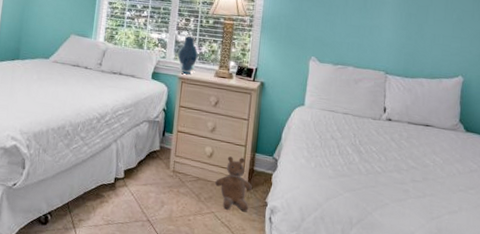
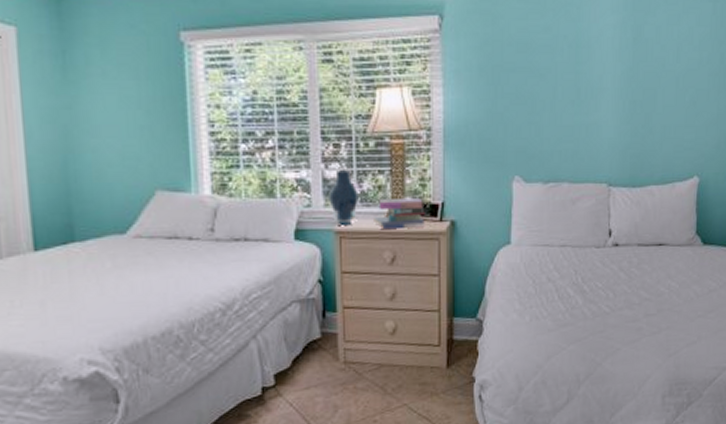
books: none [205,60,243,85] -> present [372,198,425,230]
teddy bear: present [215,156,252,212] -> none [404,327,453,398]

